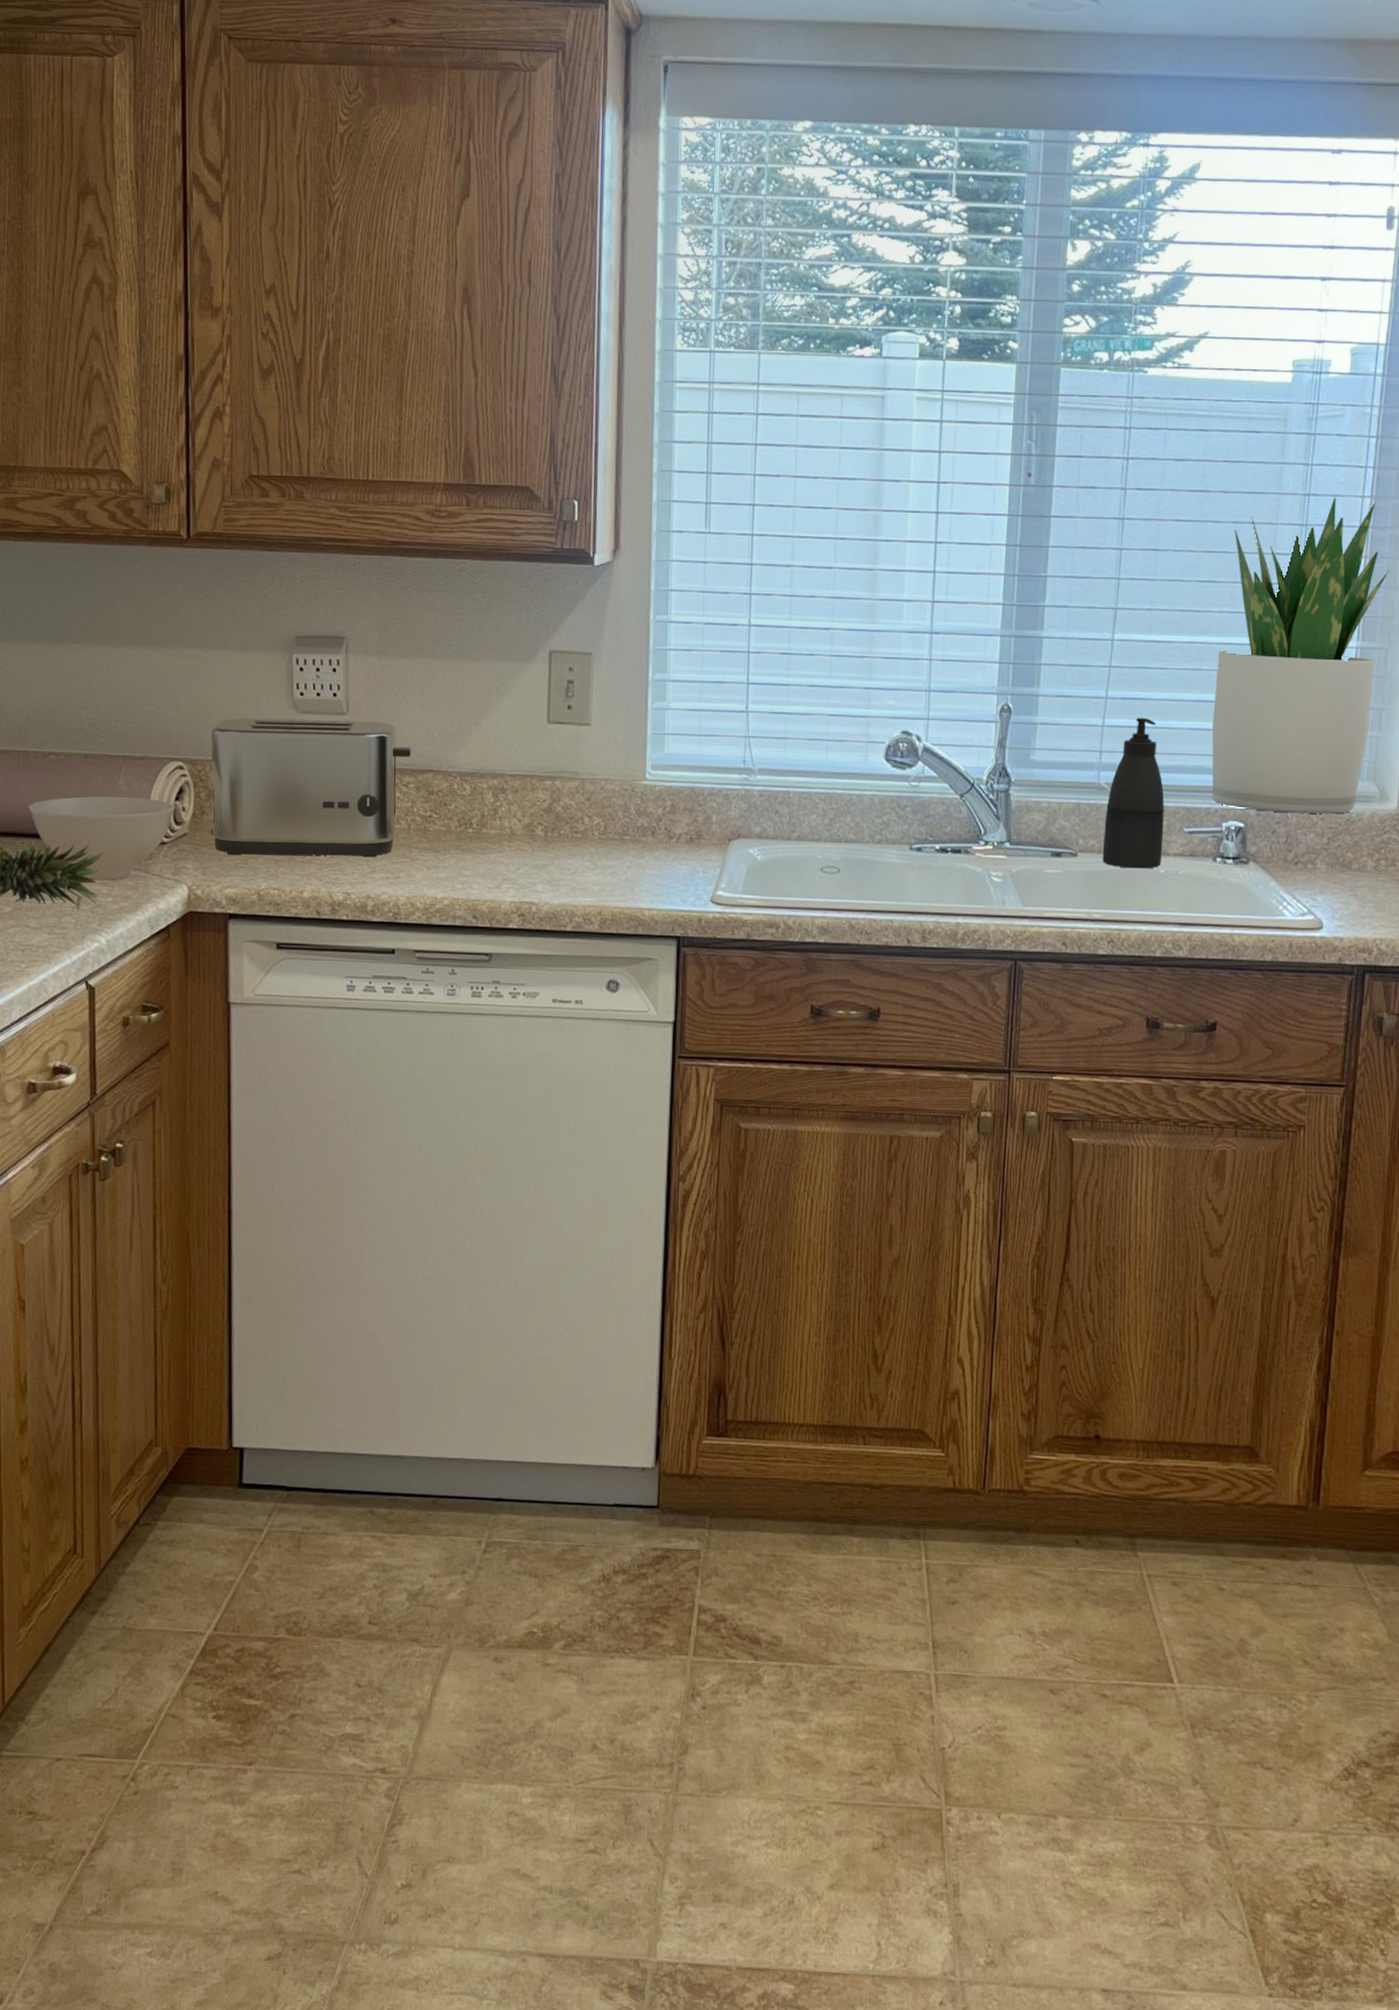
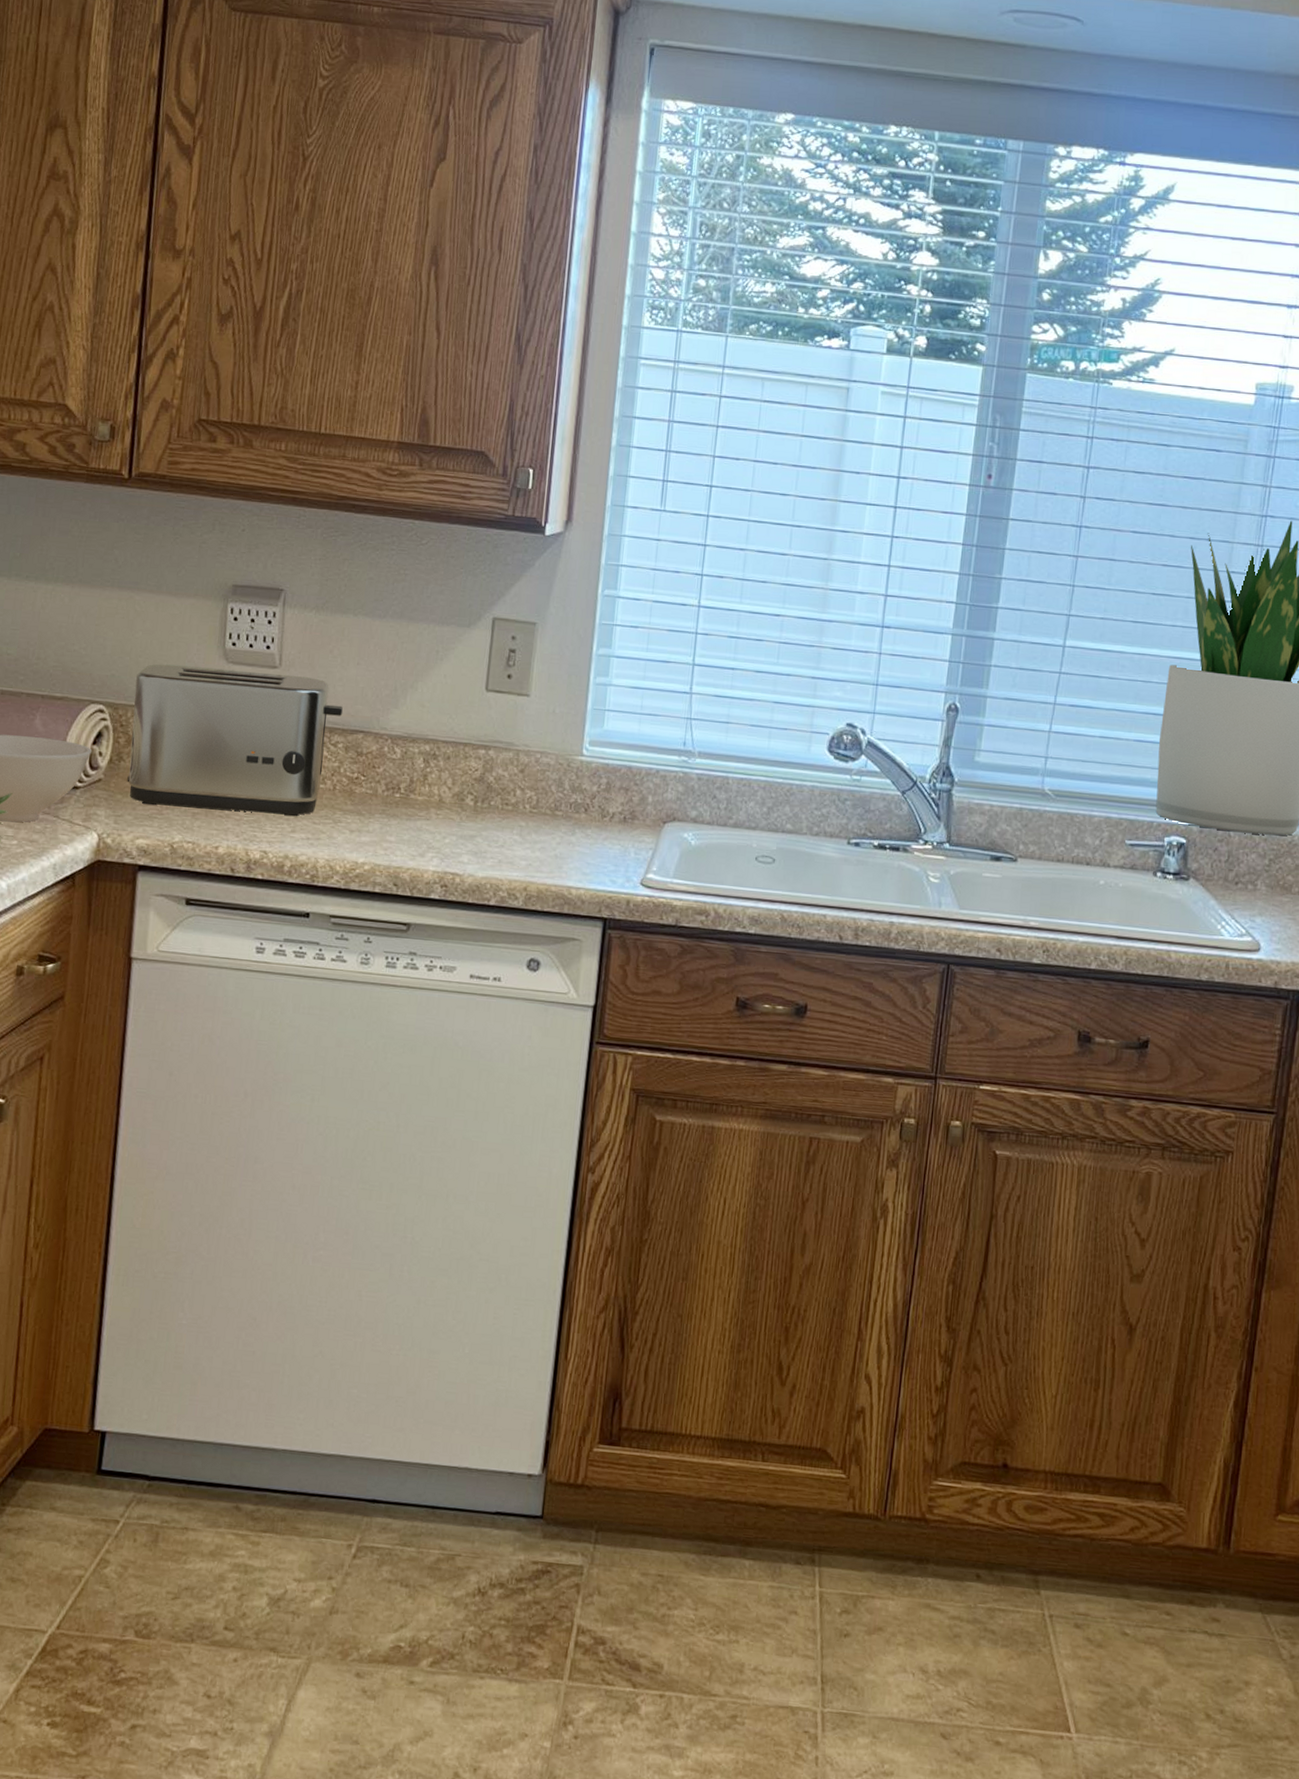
soap dispenser: present [1102,717,1165,869] -> none [1042,725,1108,879]

